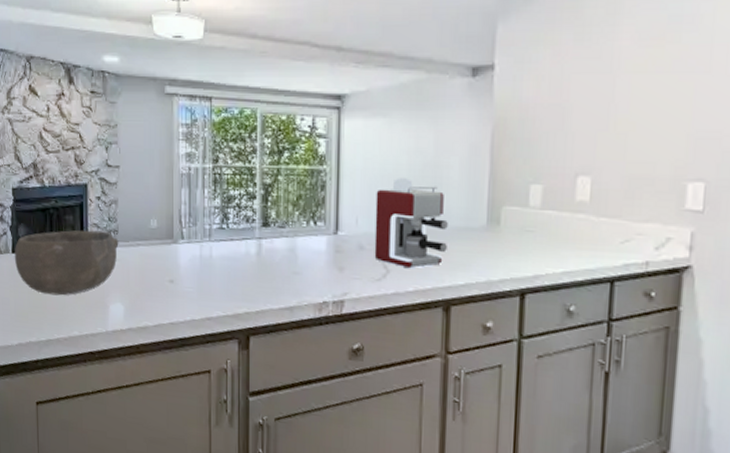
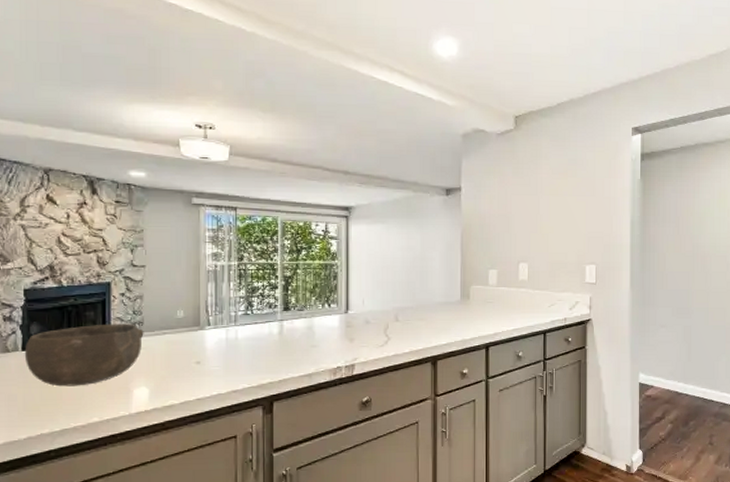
coffee maker: present [374,176,448,269] -> none [378,267,433,336]

